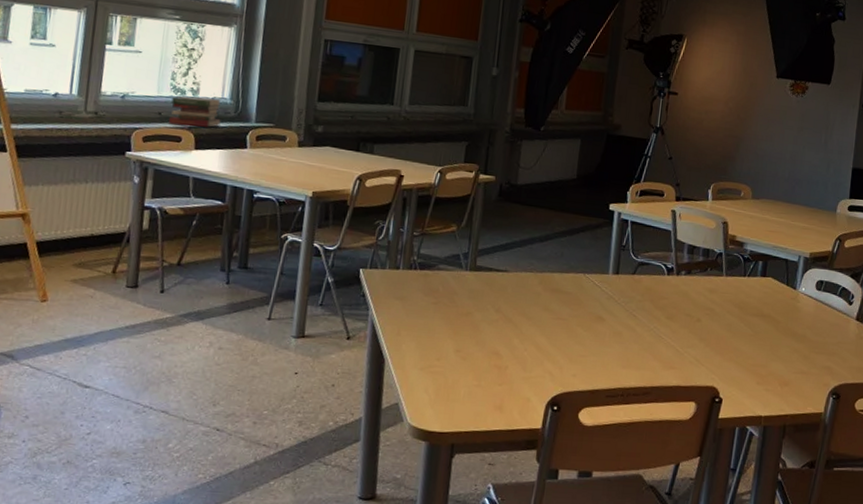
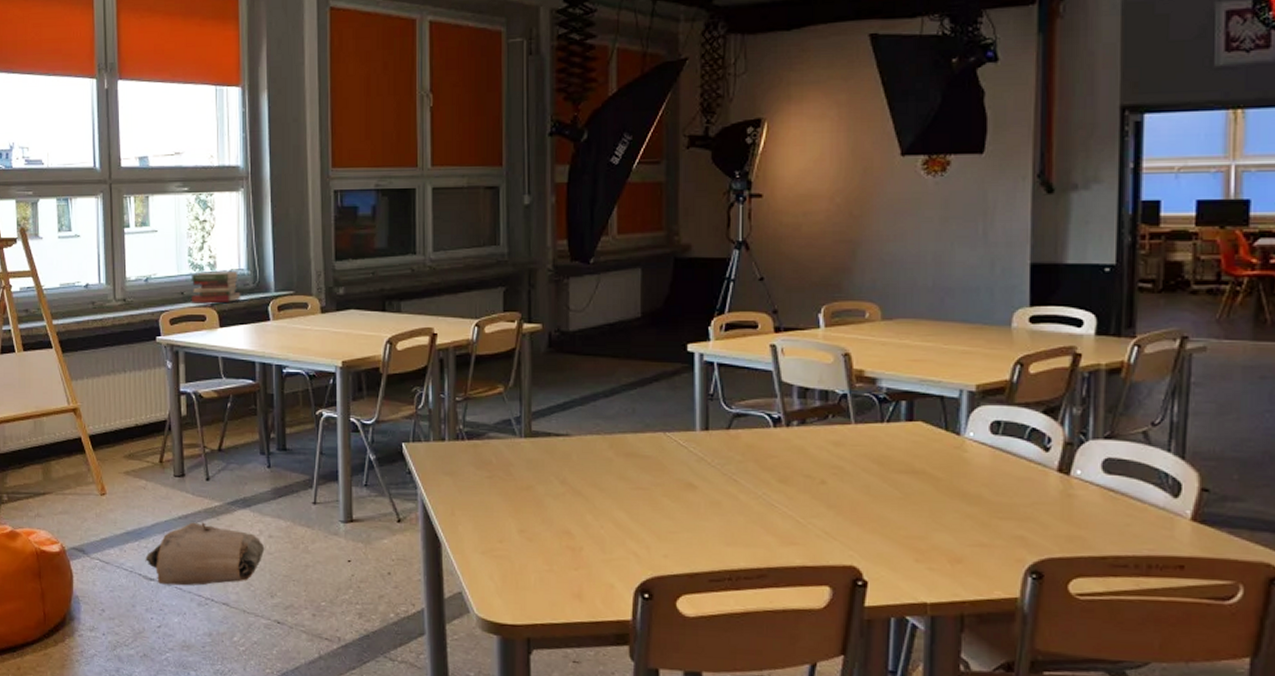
bag: none [82,332,214,394] -> present [145,522,265,586]

